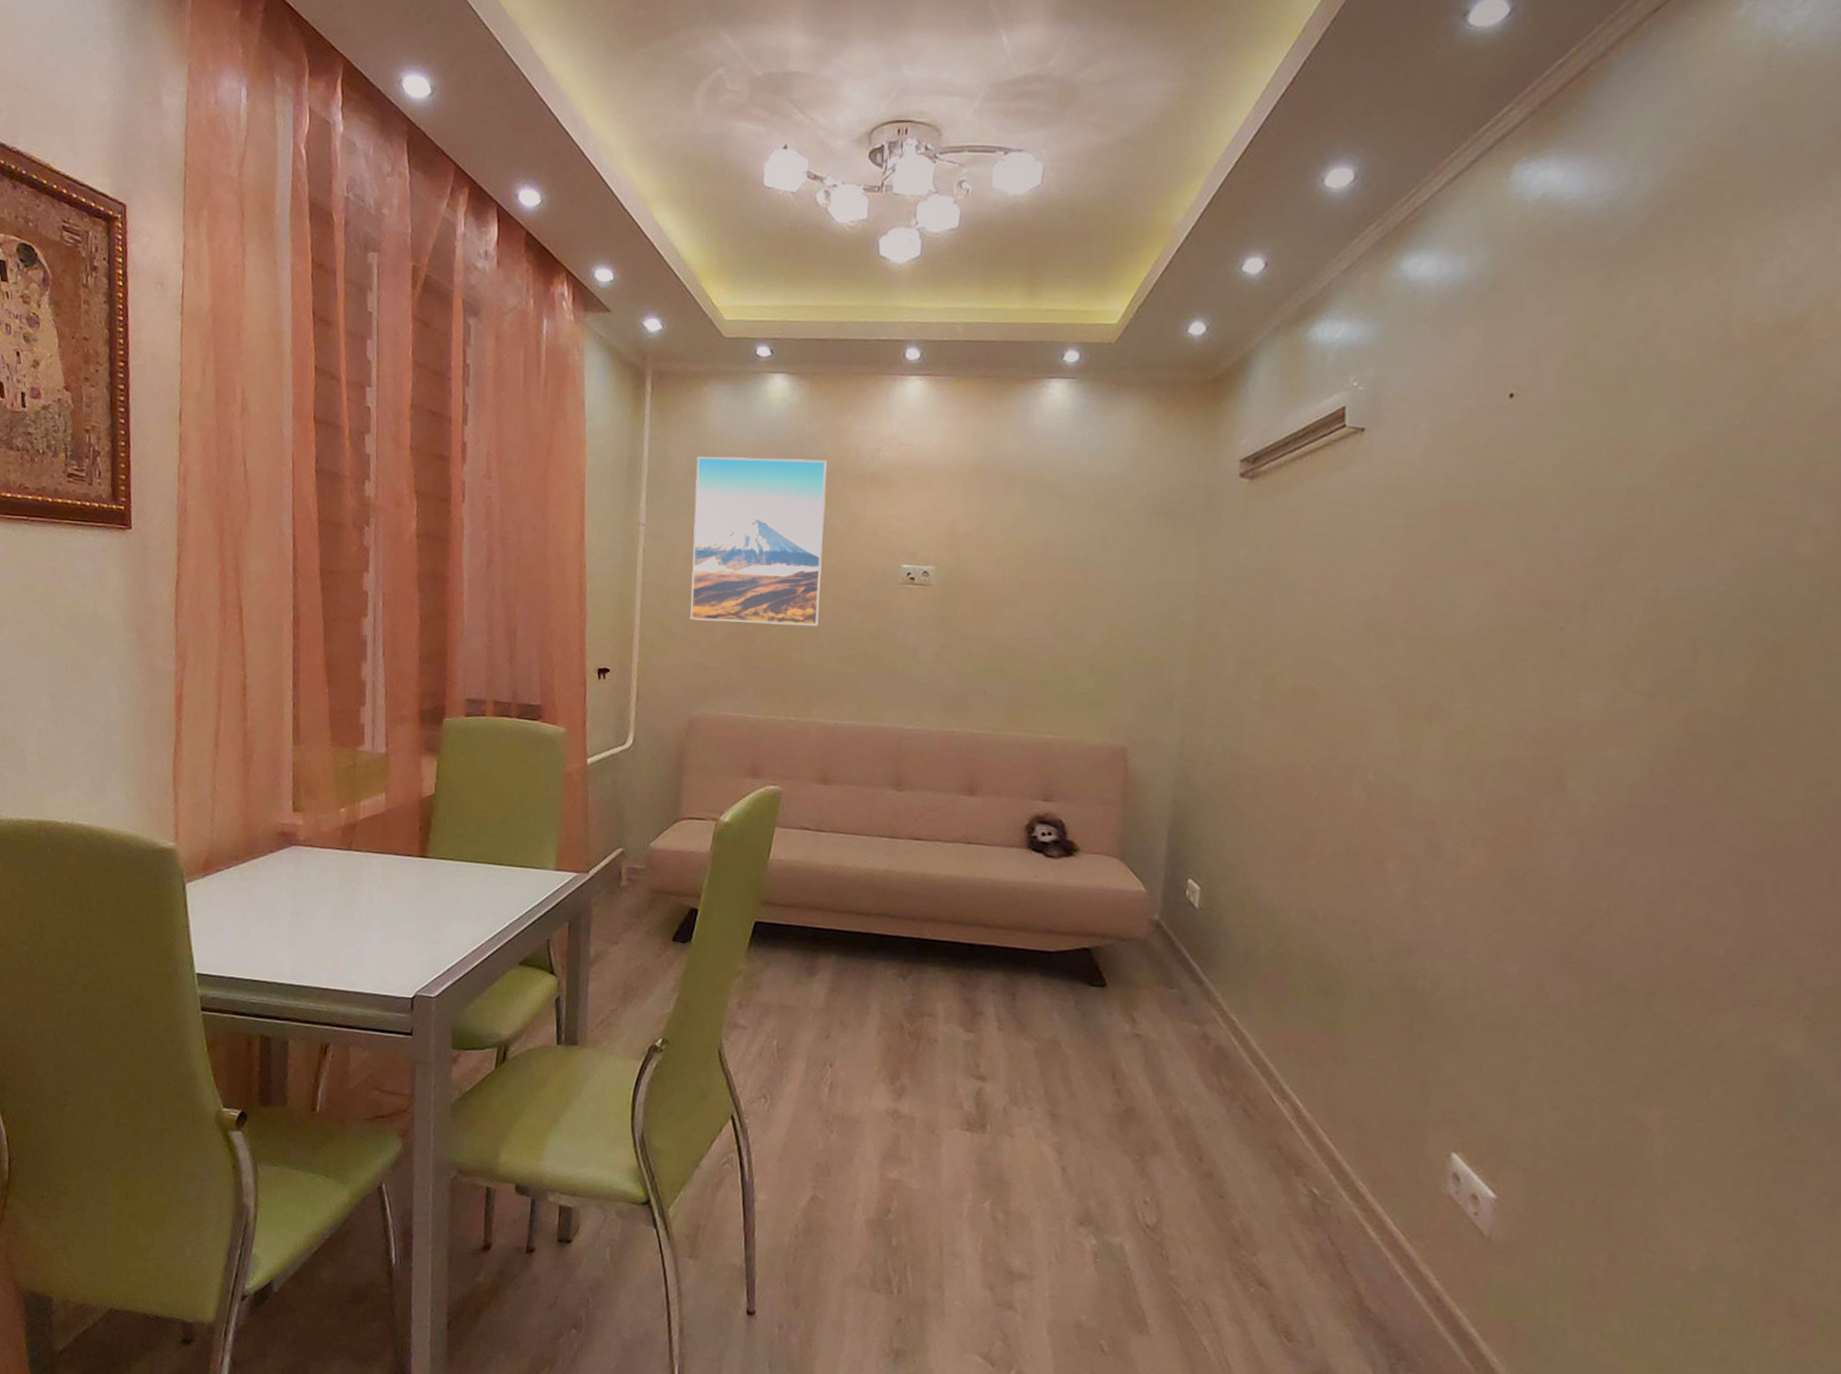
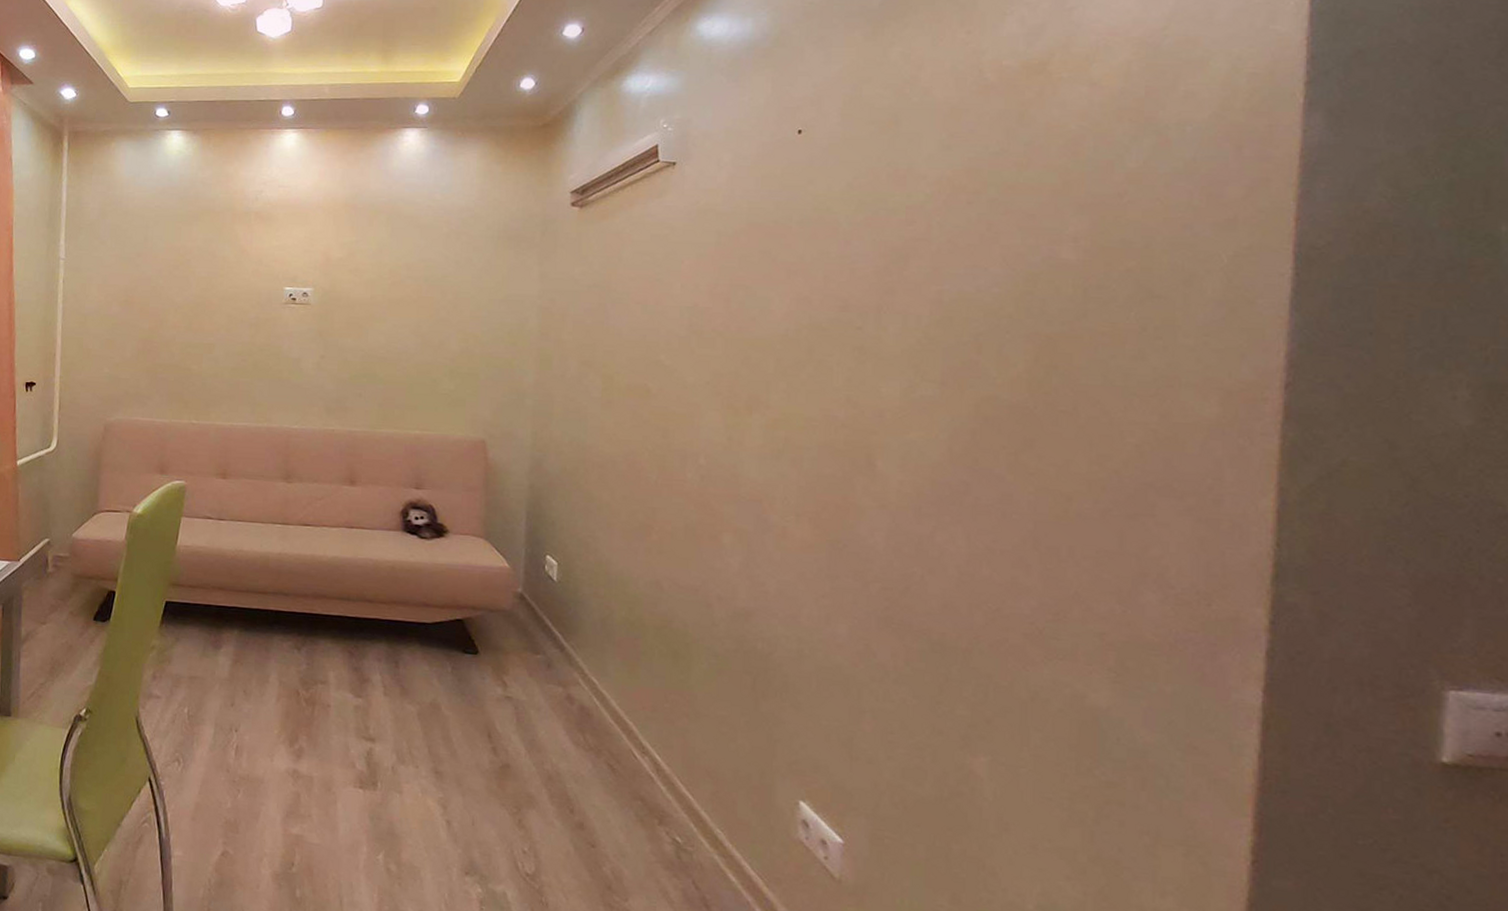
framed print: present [690,456,827,627] -> none [104,200,218,342]

